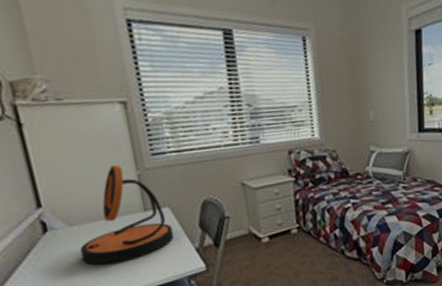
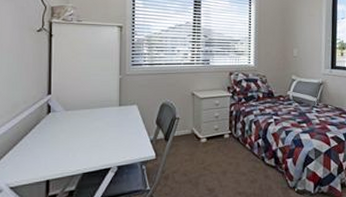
desk lamp: present [79,164,174,265] -> none [69,69,137,144]

